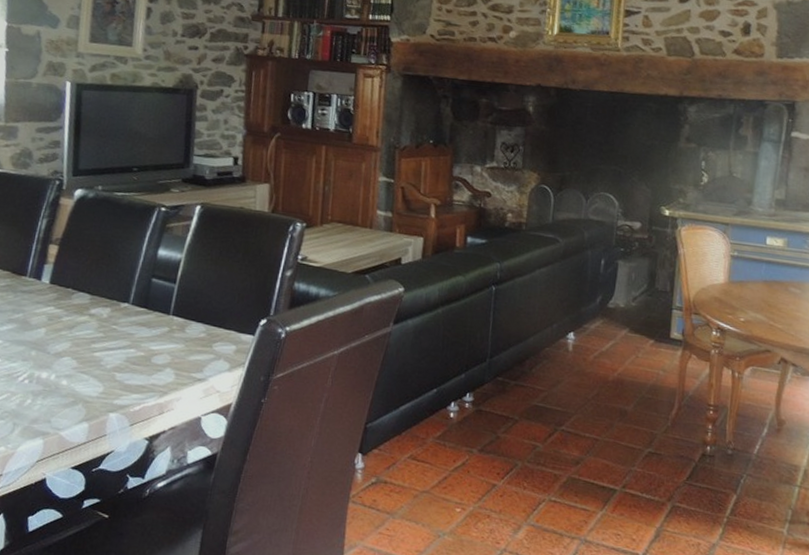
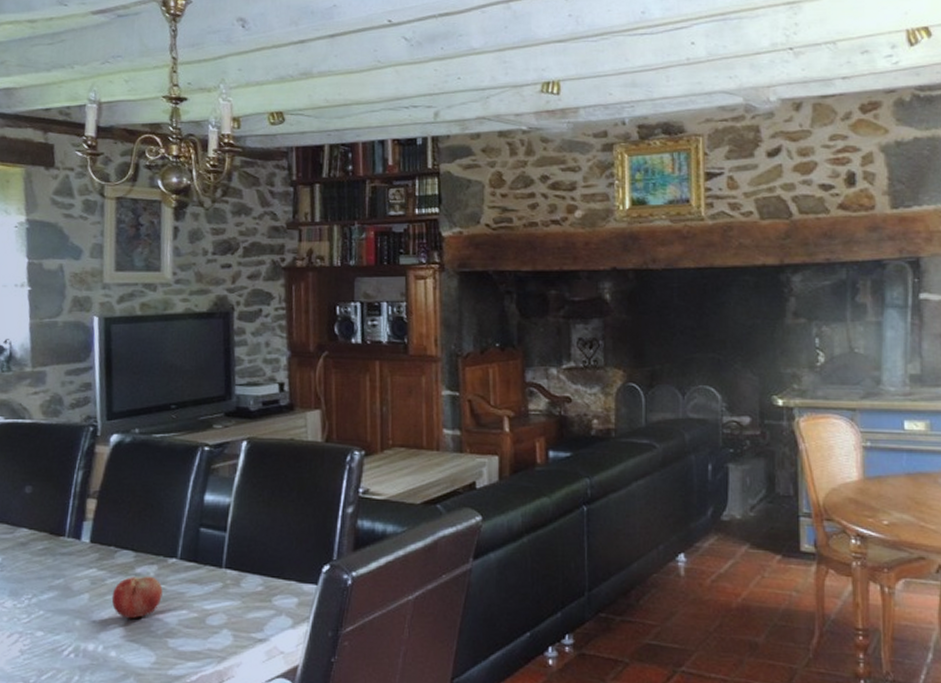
fruit: none [66,316,114,354] -> present [111,576,163,619]

